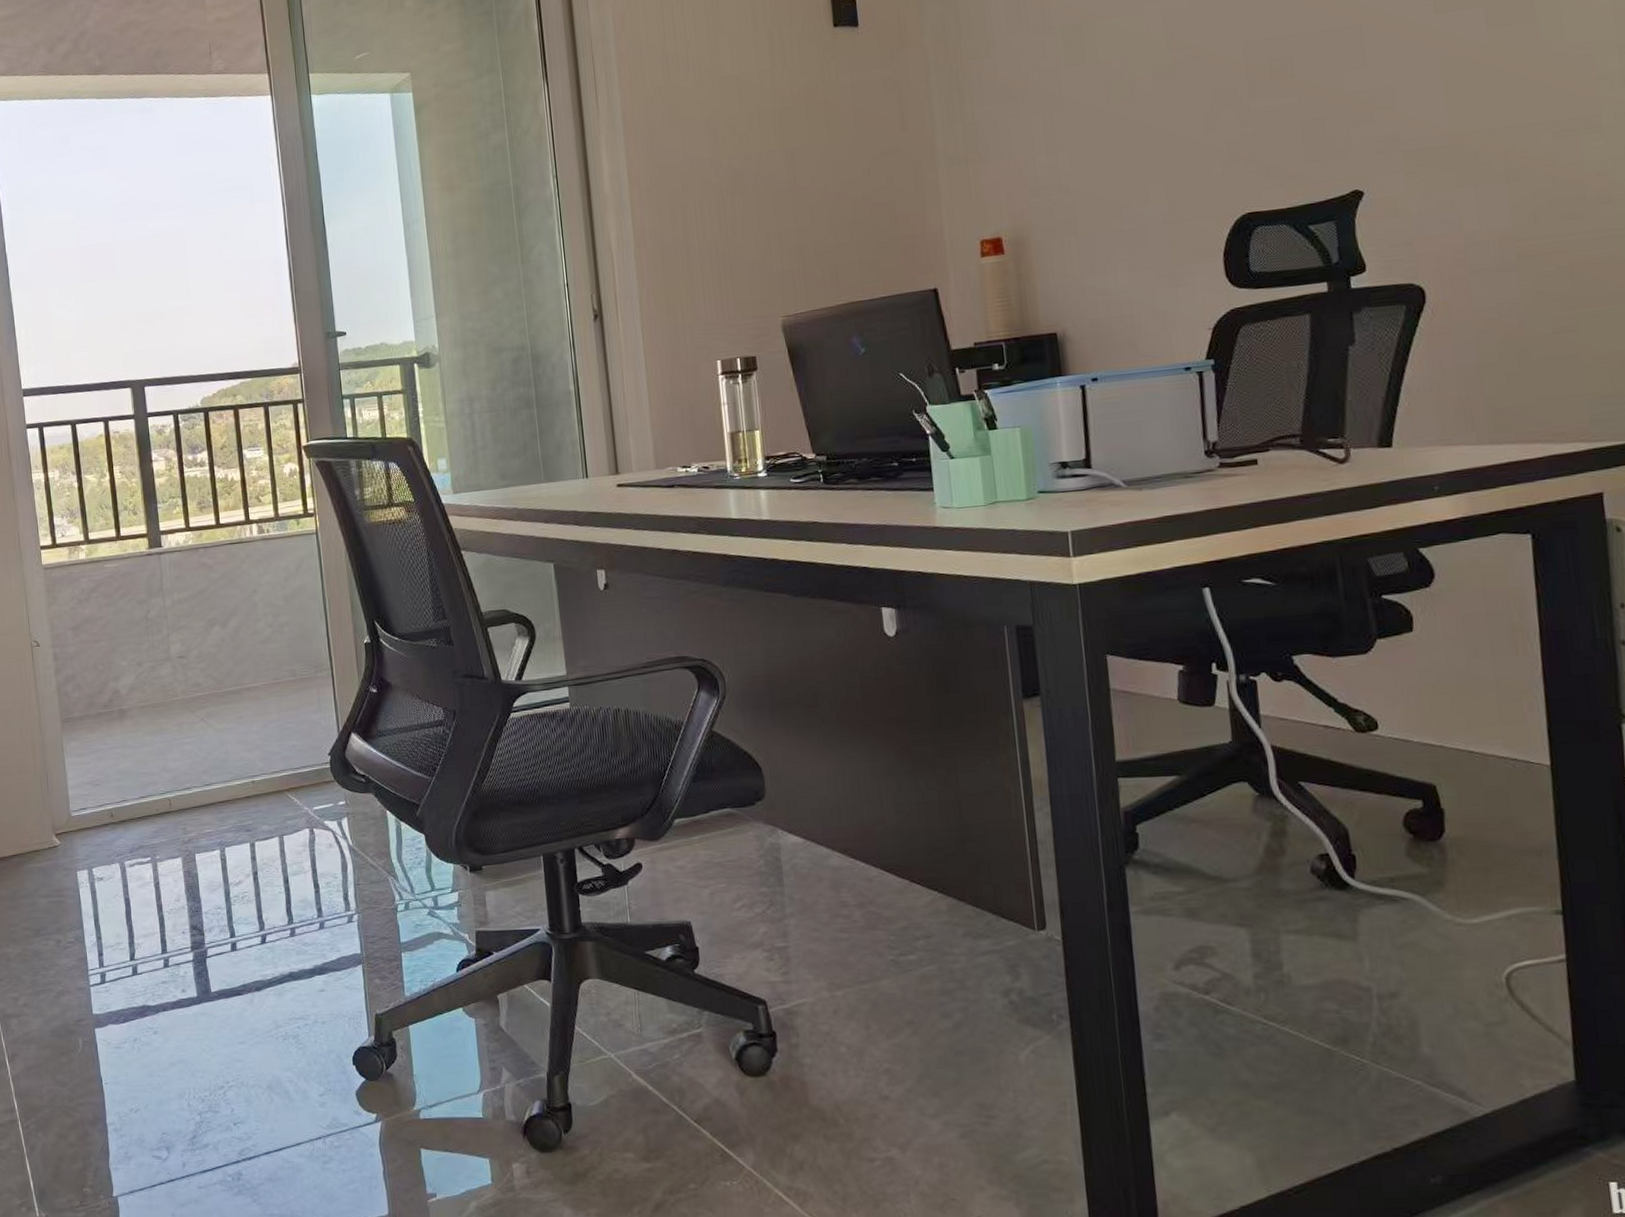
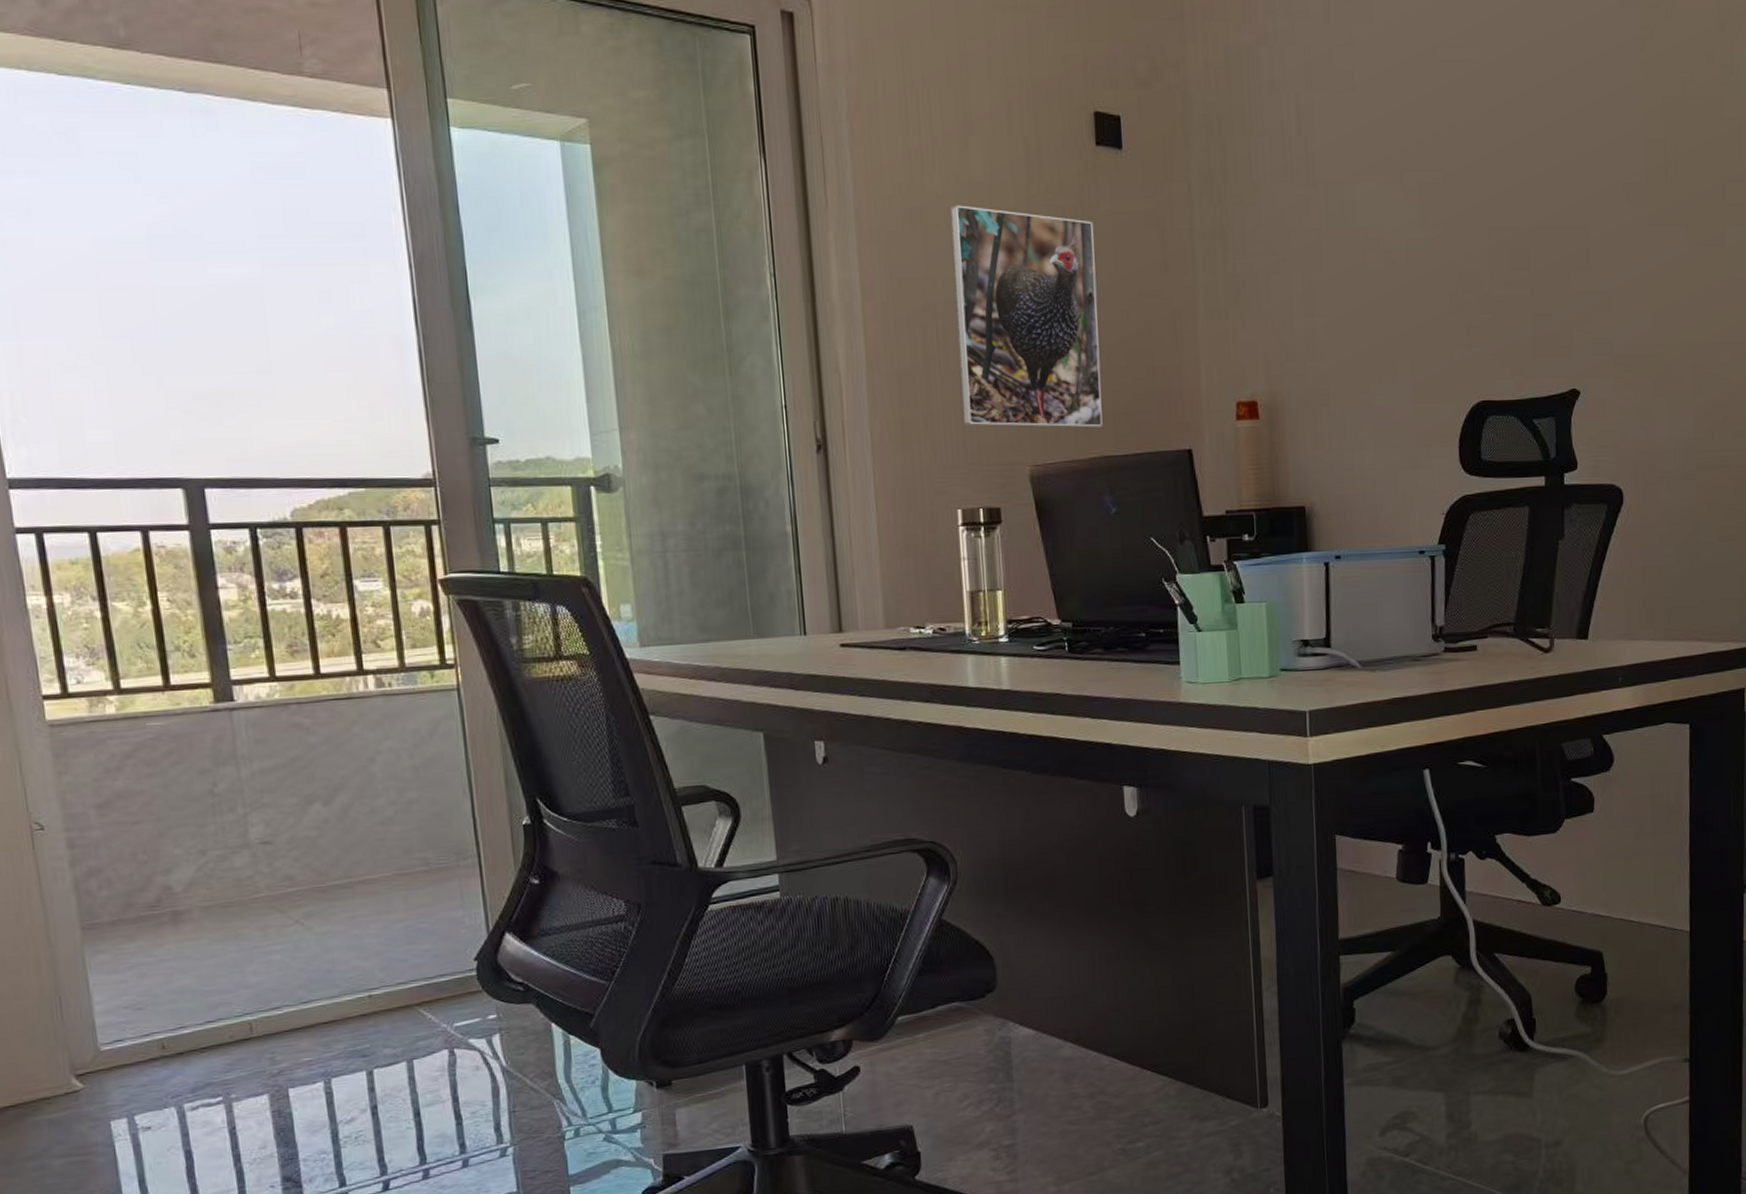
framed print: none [704,93,849,286] -> present [950,205,1103,428]

